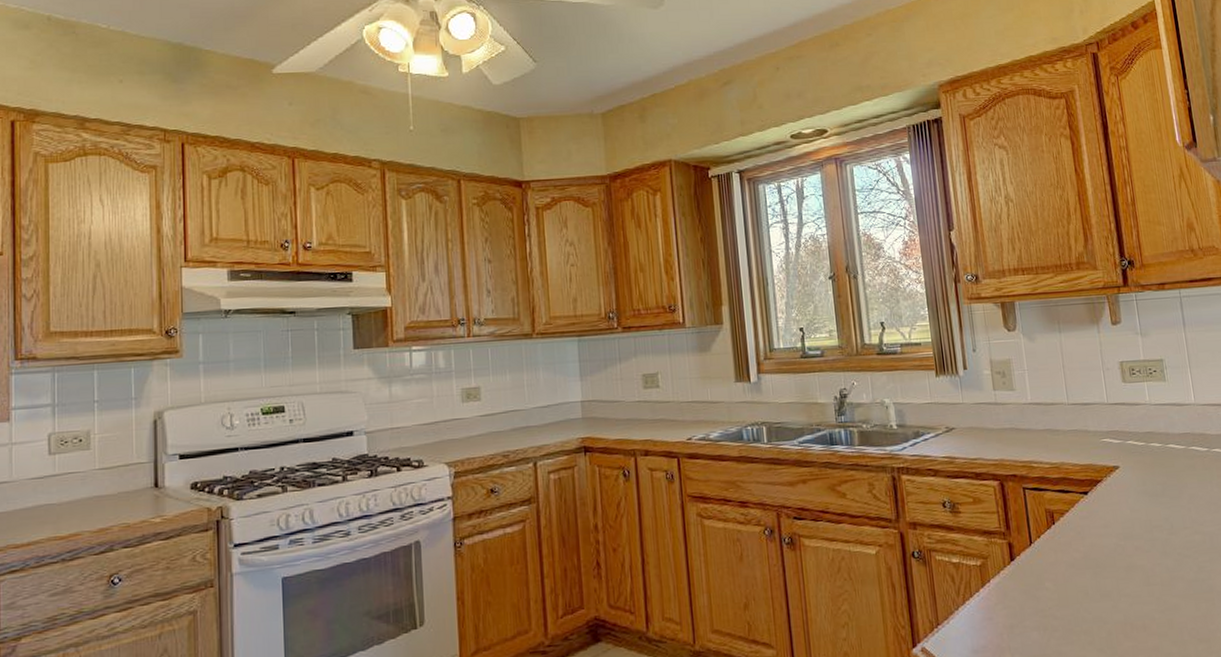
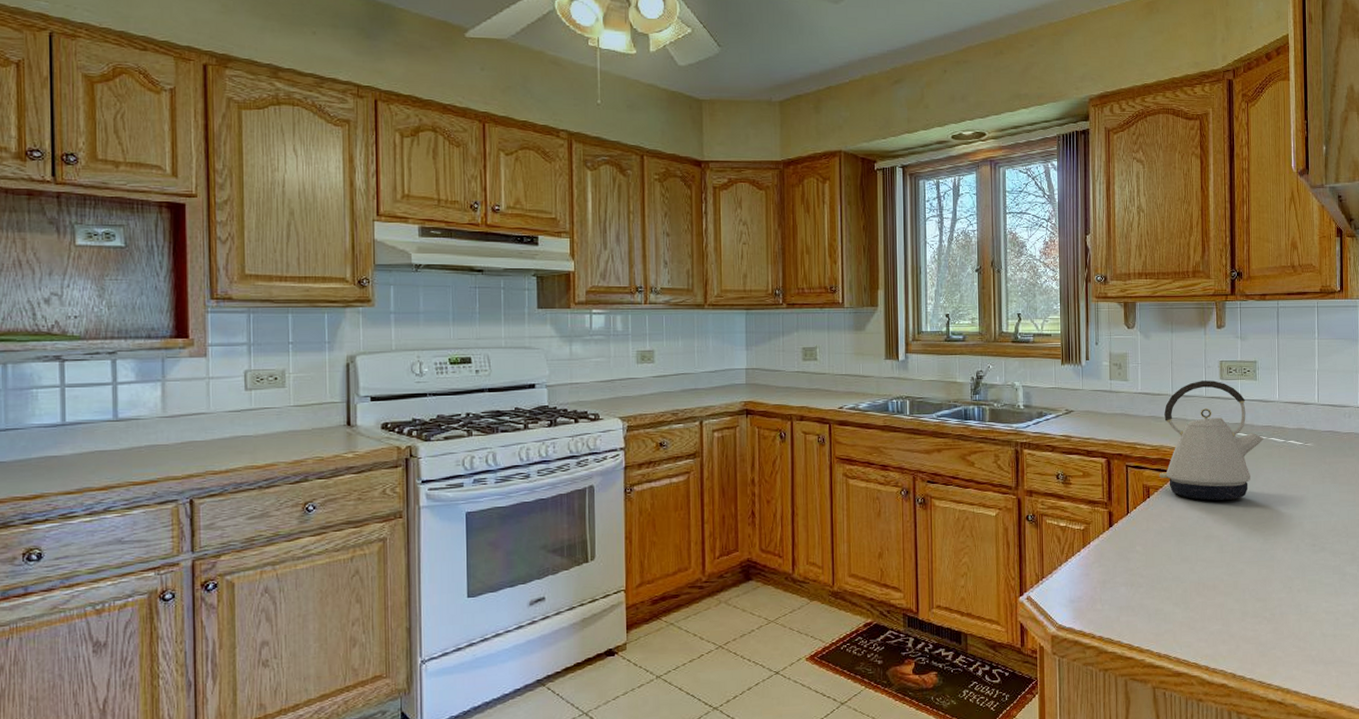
kettle: none [1061,384,1184,524] -> present [1159,380,1264,501]

